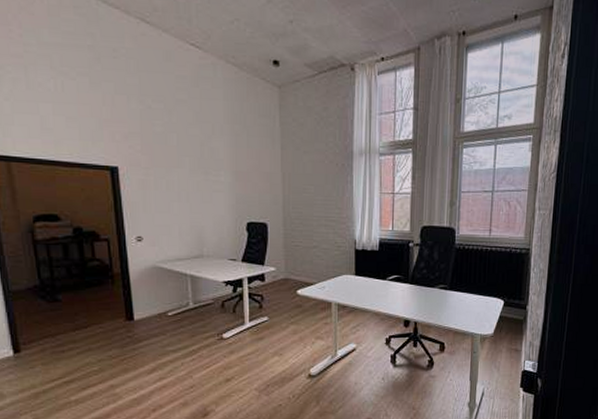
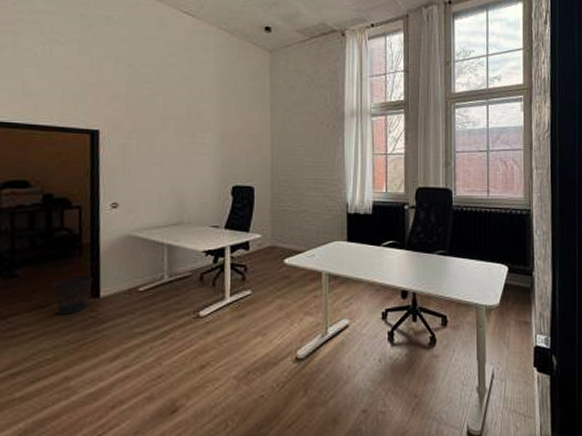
wastebasket: none [91,301,126,334] -> present [52,276,93,315]

